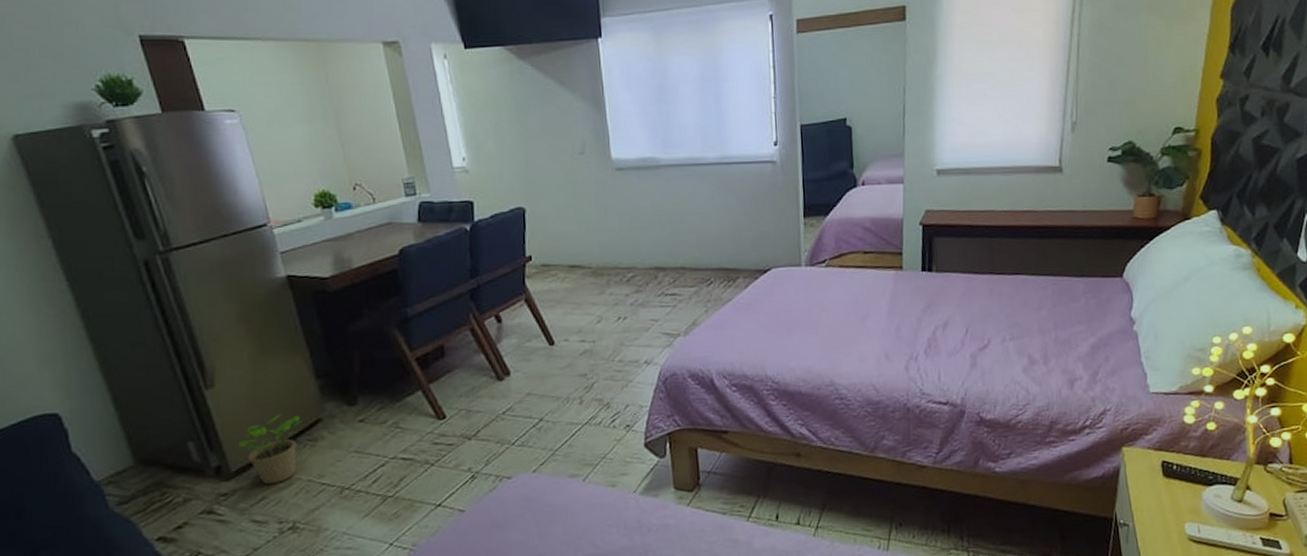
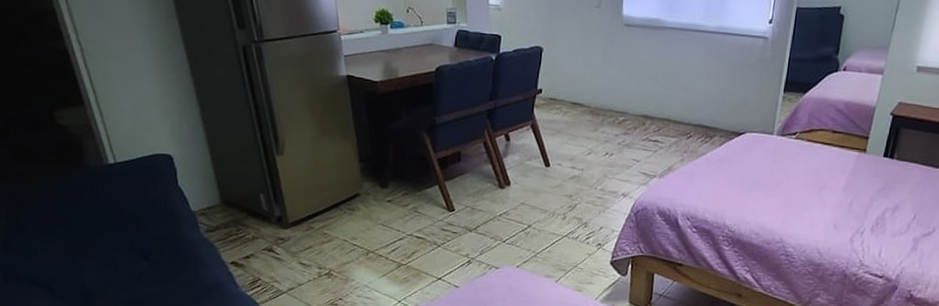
potted plant: present [238,413,302,484] -> none [296,184,345,238]

